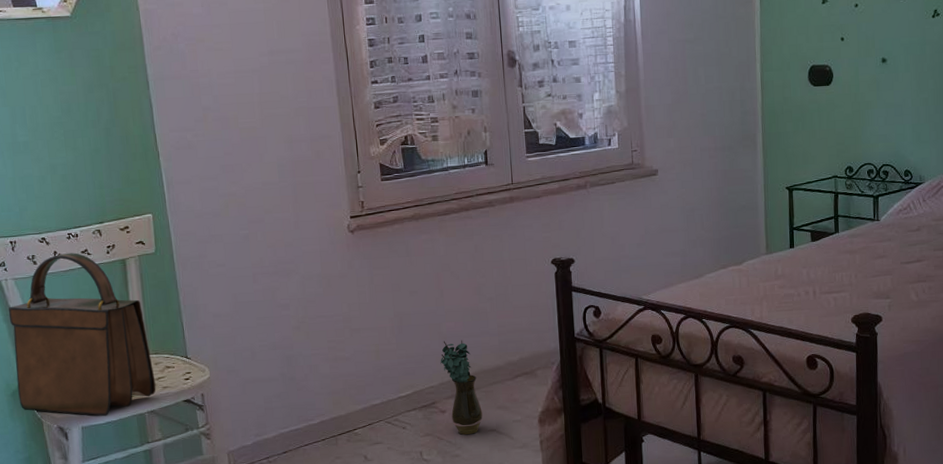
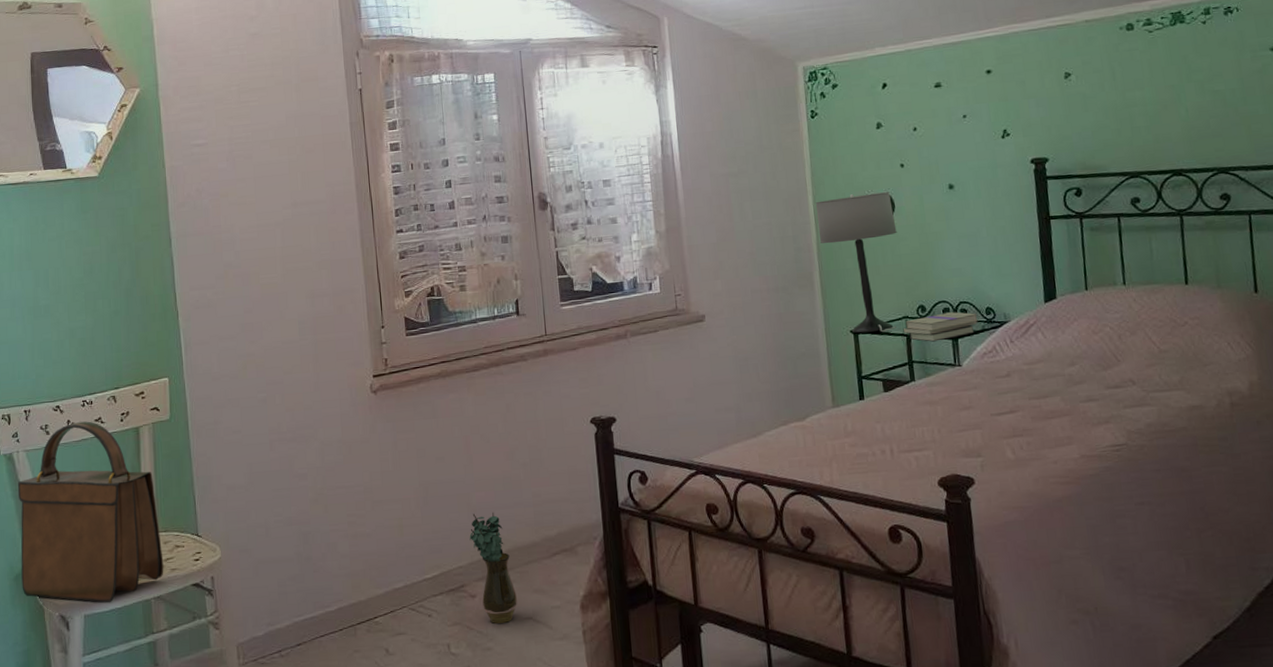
table lamp: none [762,63,833,190] -> present [815,192,897,334]
books: none [832,173,897,199] -> present [903,312,978,342]

